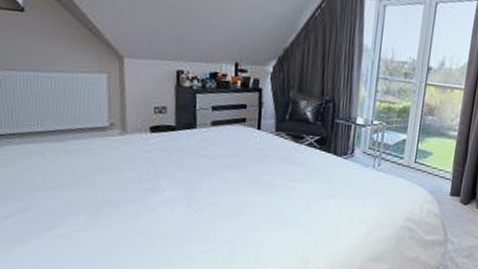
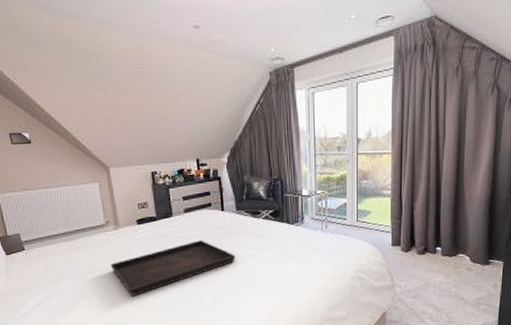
serving tray: none [108,161,267,220] -> present [110,240,235,296]

